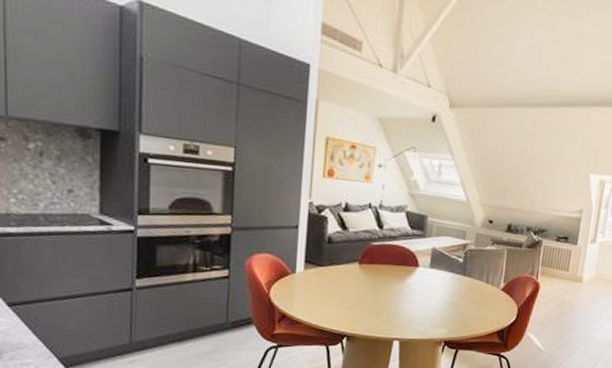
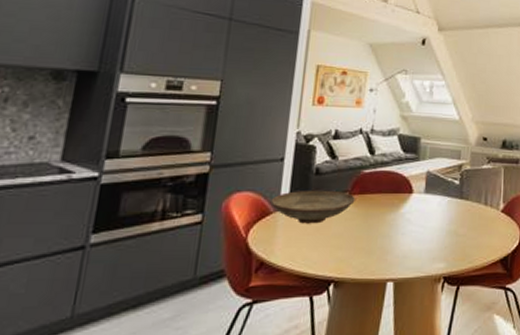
decorative bowl: none [288,256,365,287] -> present [270,190,355,224]

